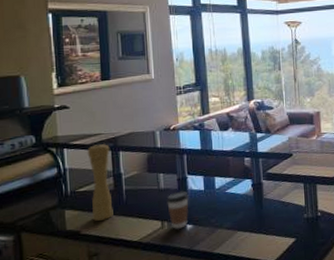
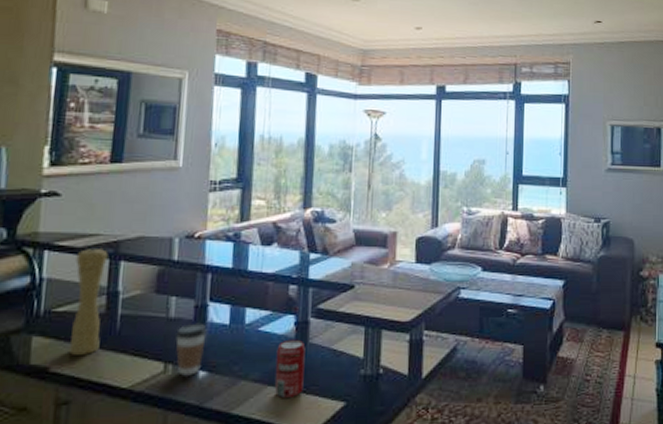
beverage can: none [241,196,264,239] -> present [274,339,306,398]

